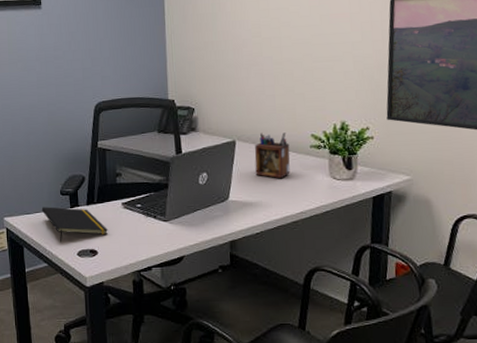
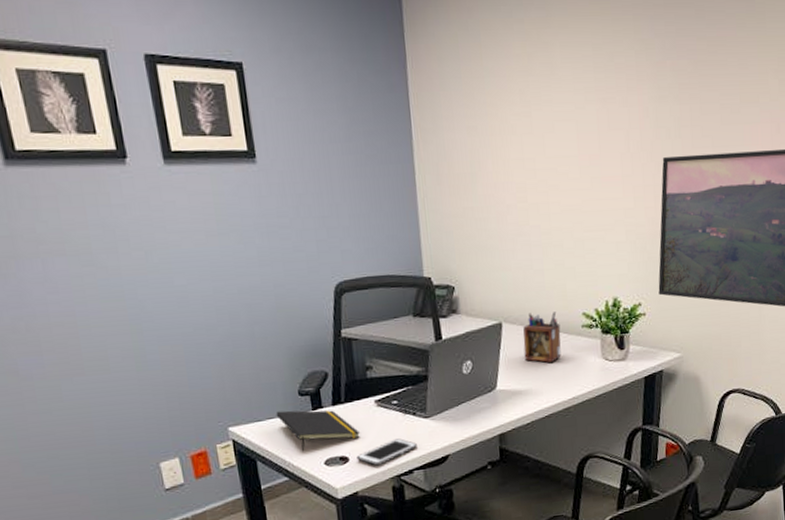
cell phone: none [104,238,156,260] -> present [356,438,417,466]

